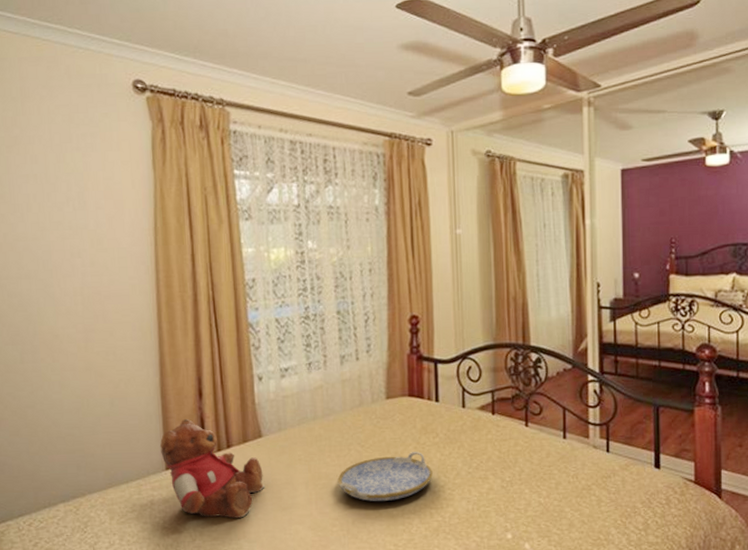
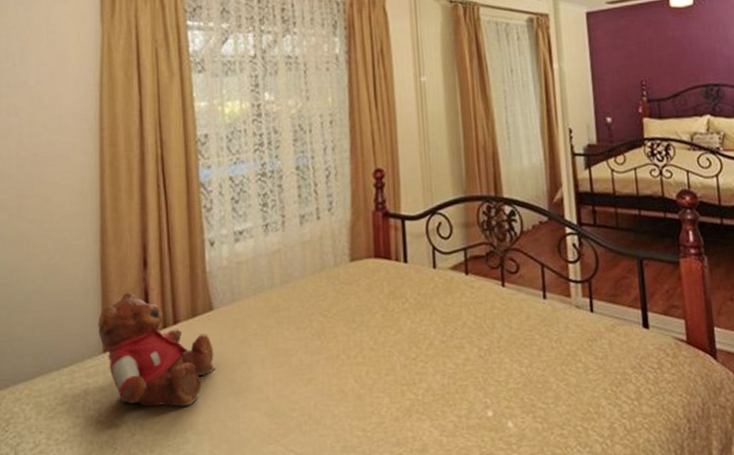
serving tray: present [337,452,433,501] -> none [297,320,403,380]

